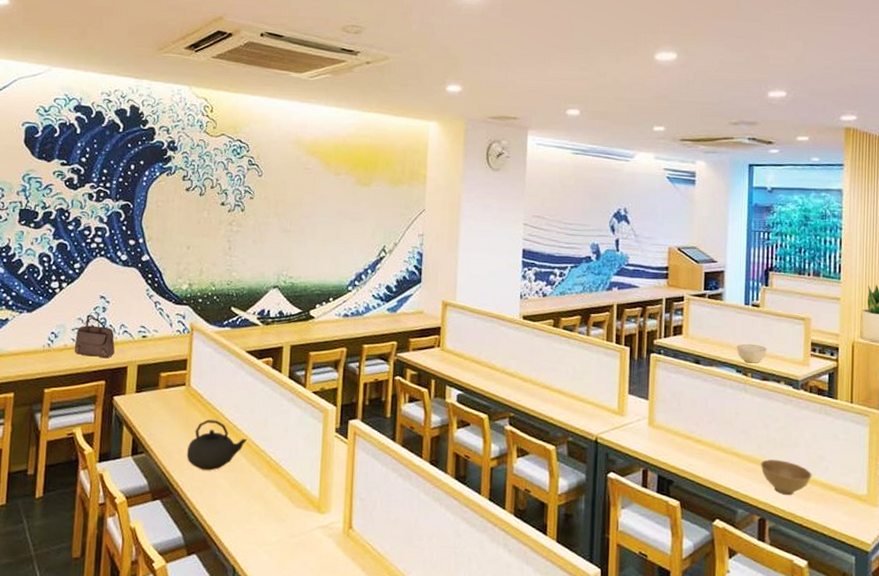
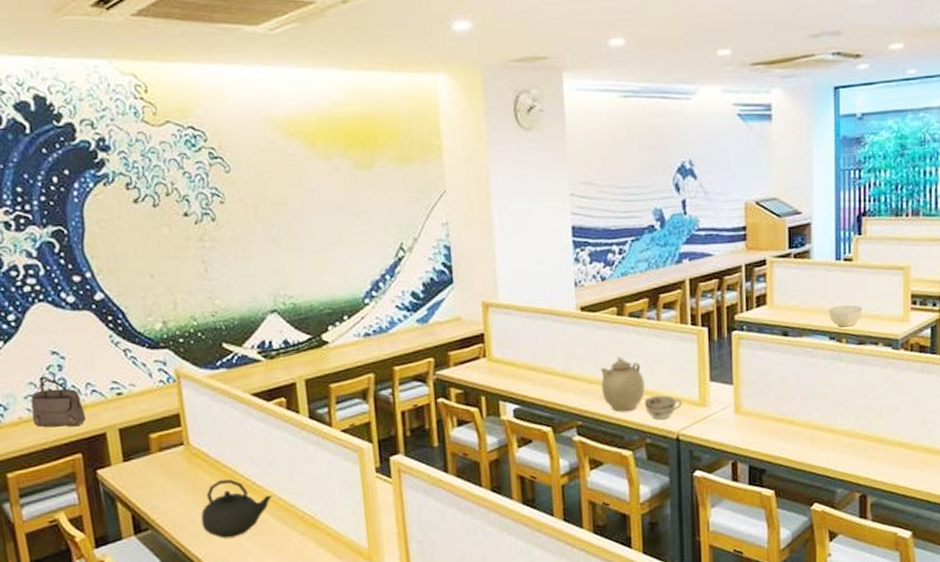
teapot: none [534,362,571,410] -> present [601,357,645,412]
teacup: none [569,400,602,422] -> present [644,395,682,420]
bowl: present [760,459,812,495] -> none [859,430,915,466]

